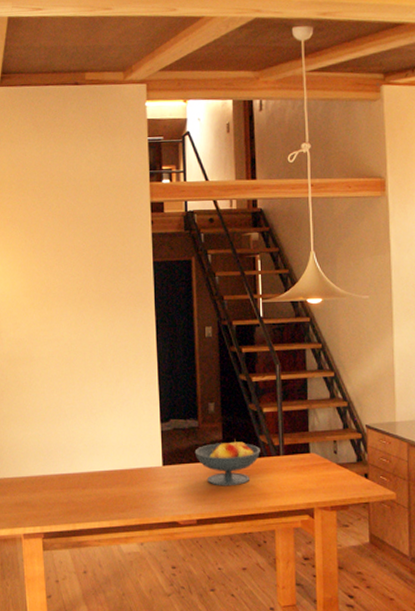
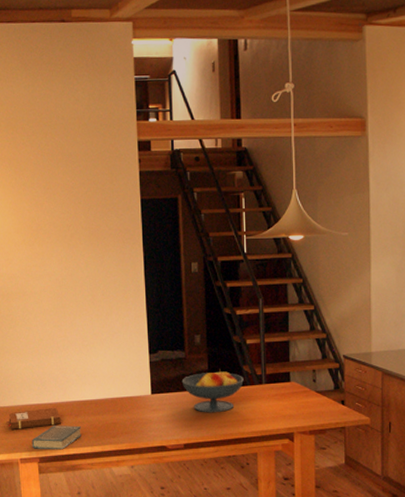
notebook: none [11,479,67,504] -> present [7,407,61,431]
hardback book: none [36,497,88,525] -> present [31,424,81,450]

